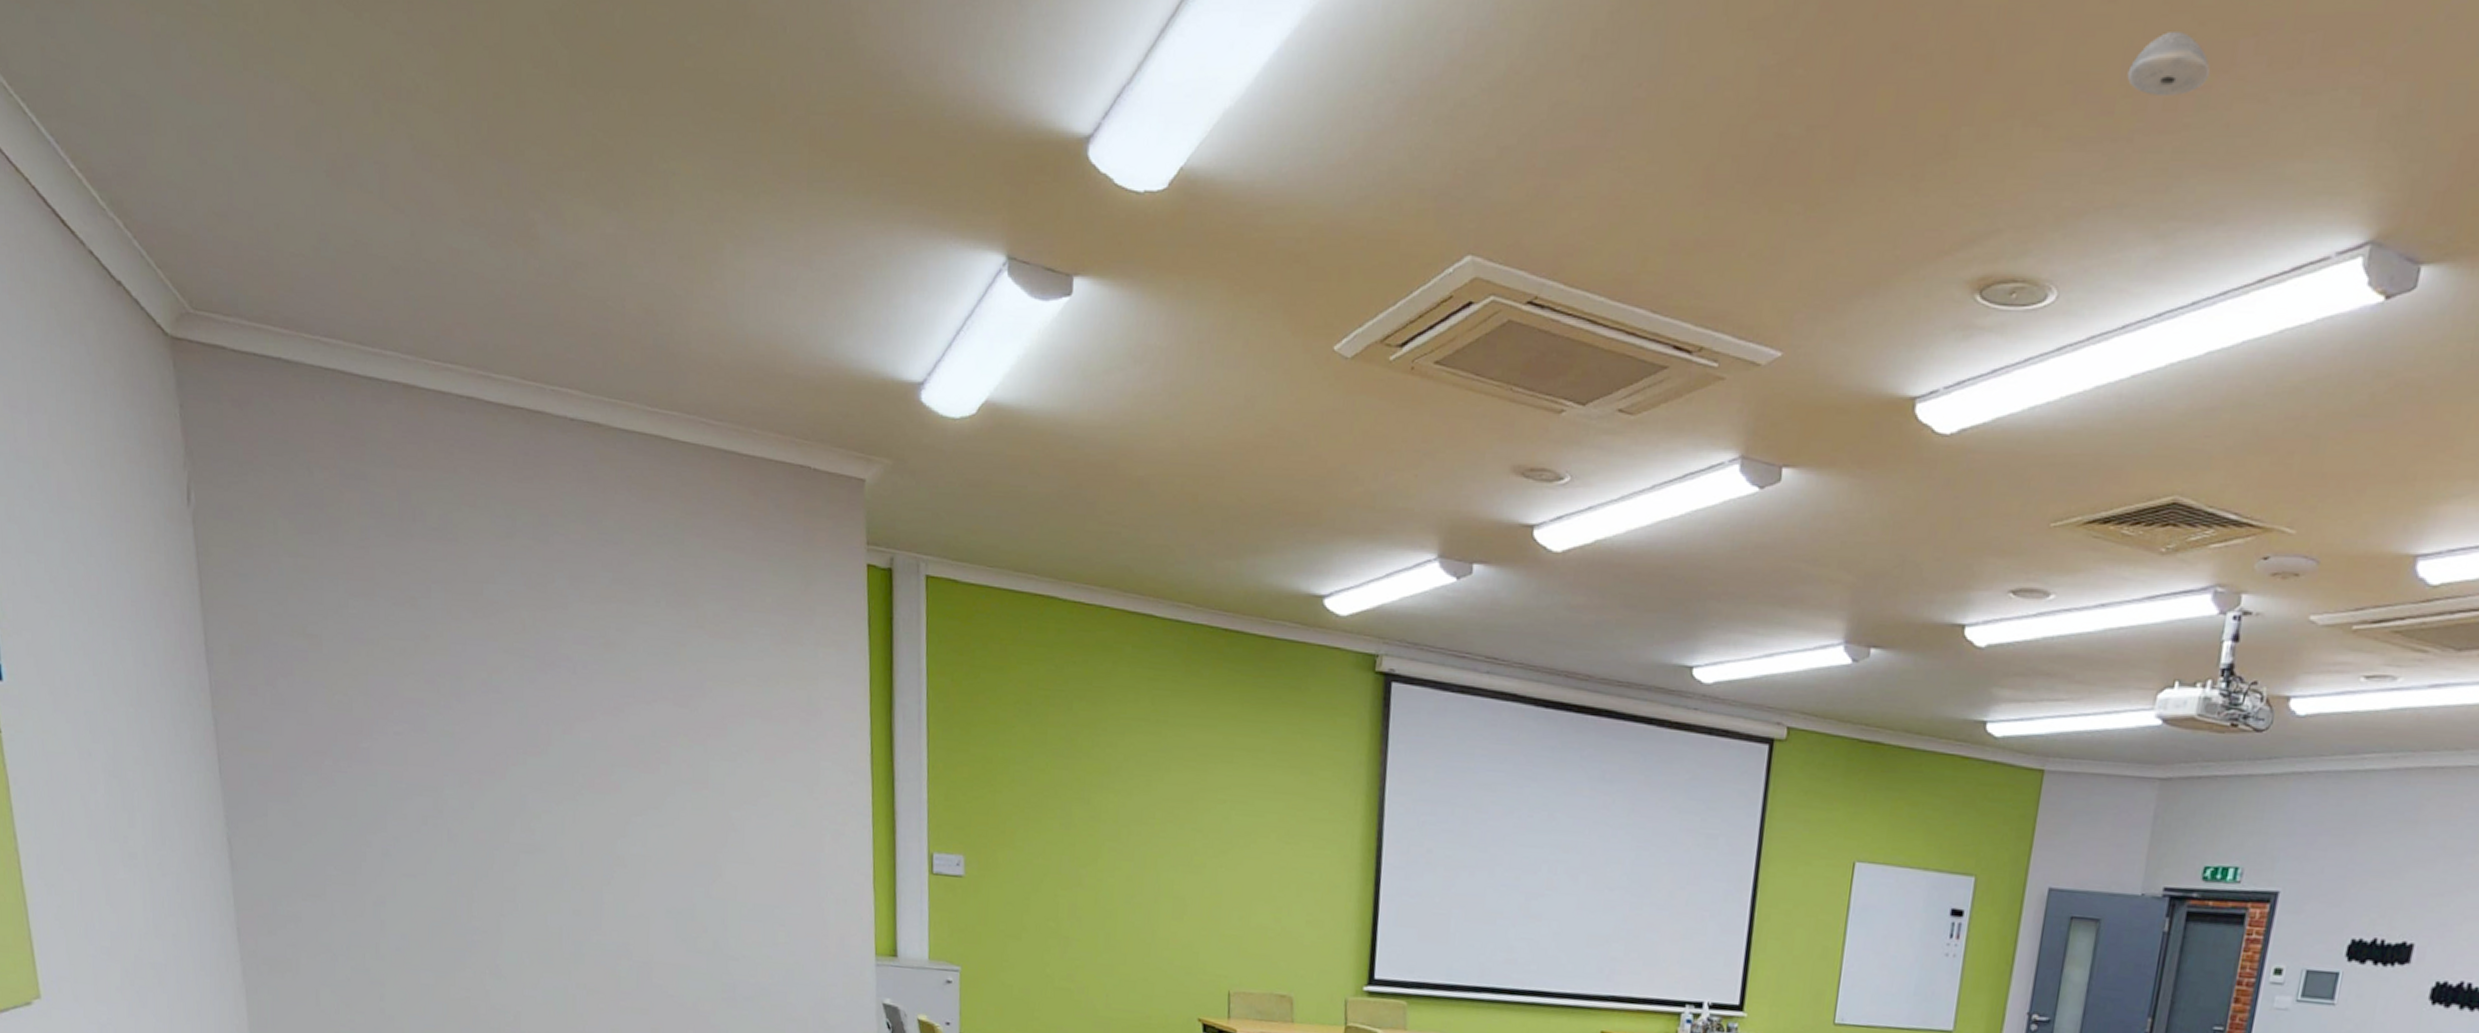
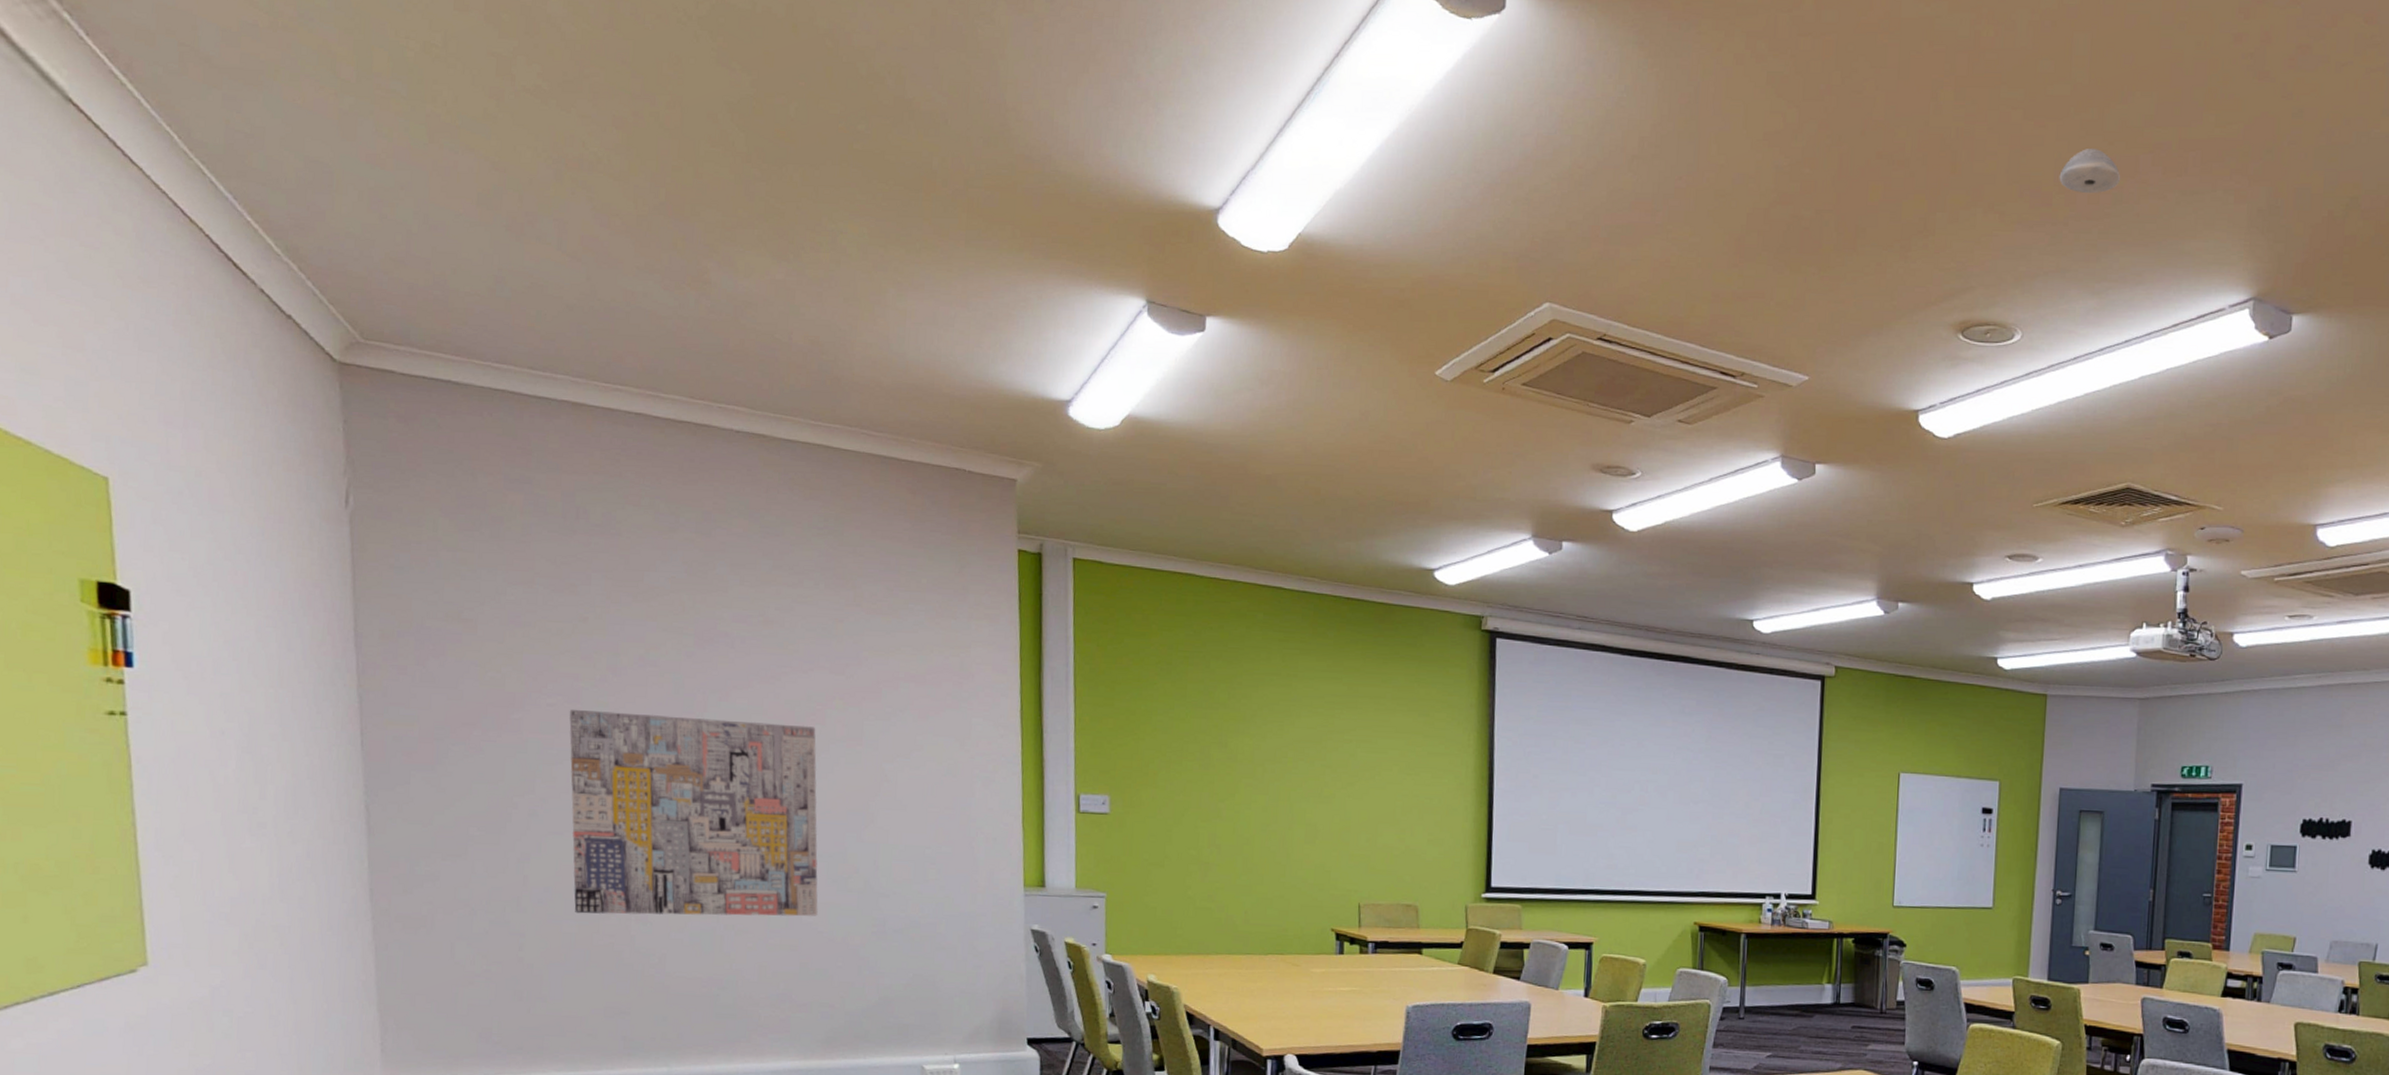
wall art: none [416,738,668,978] -> present [569,709,818,917]

